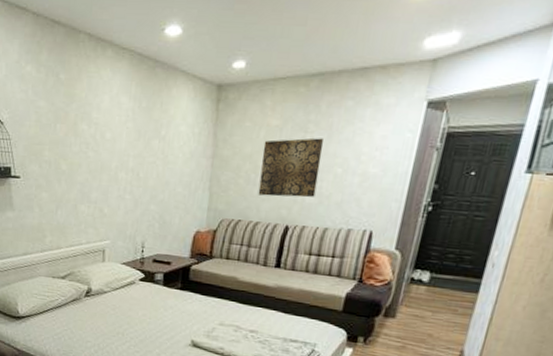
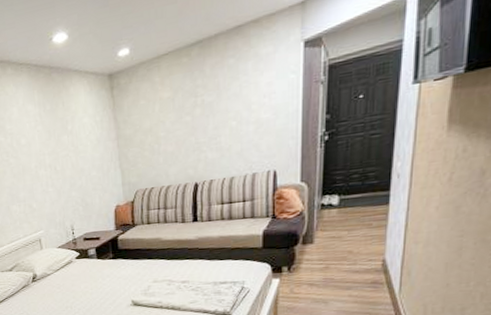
wall art: present [258,138,324,198] -> none [160,98,216,162]

